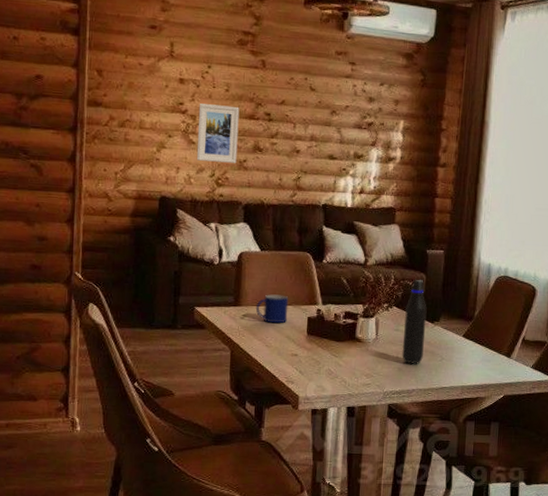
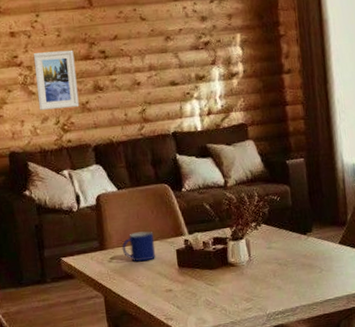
water bottle: present [402,280,427,364] -> none [274,192,302,281]

